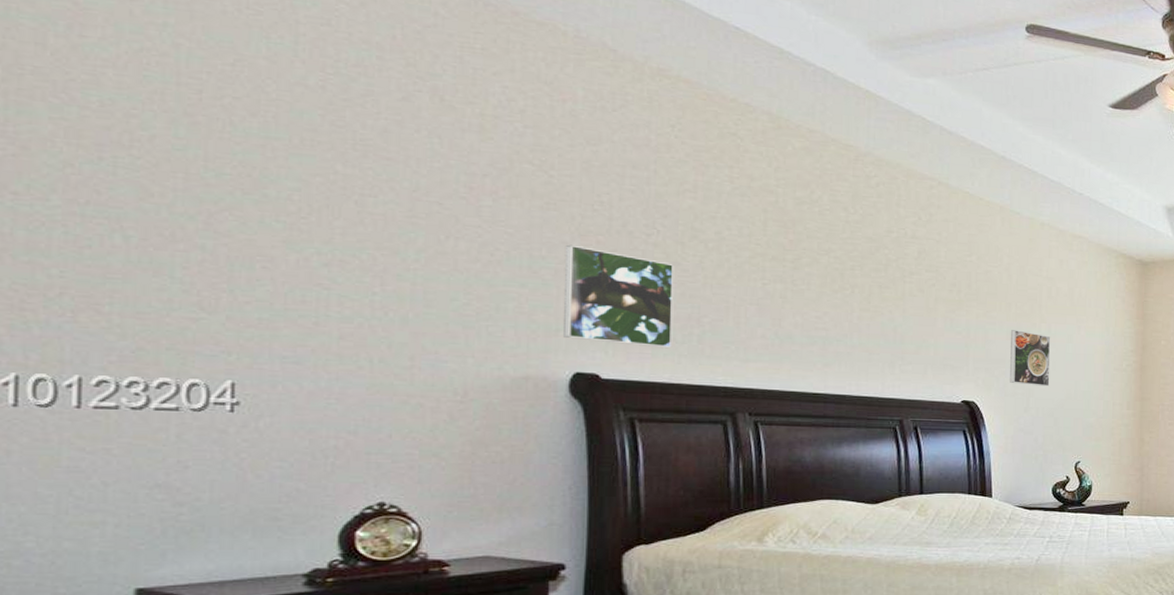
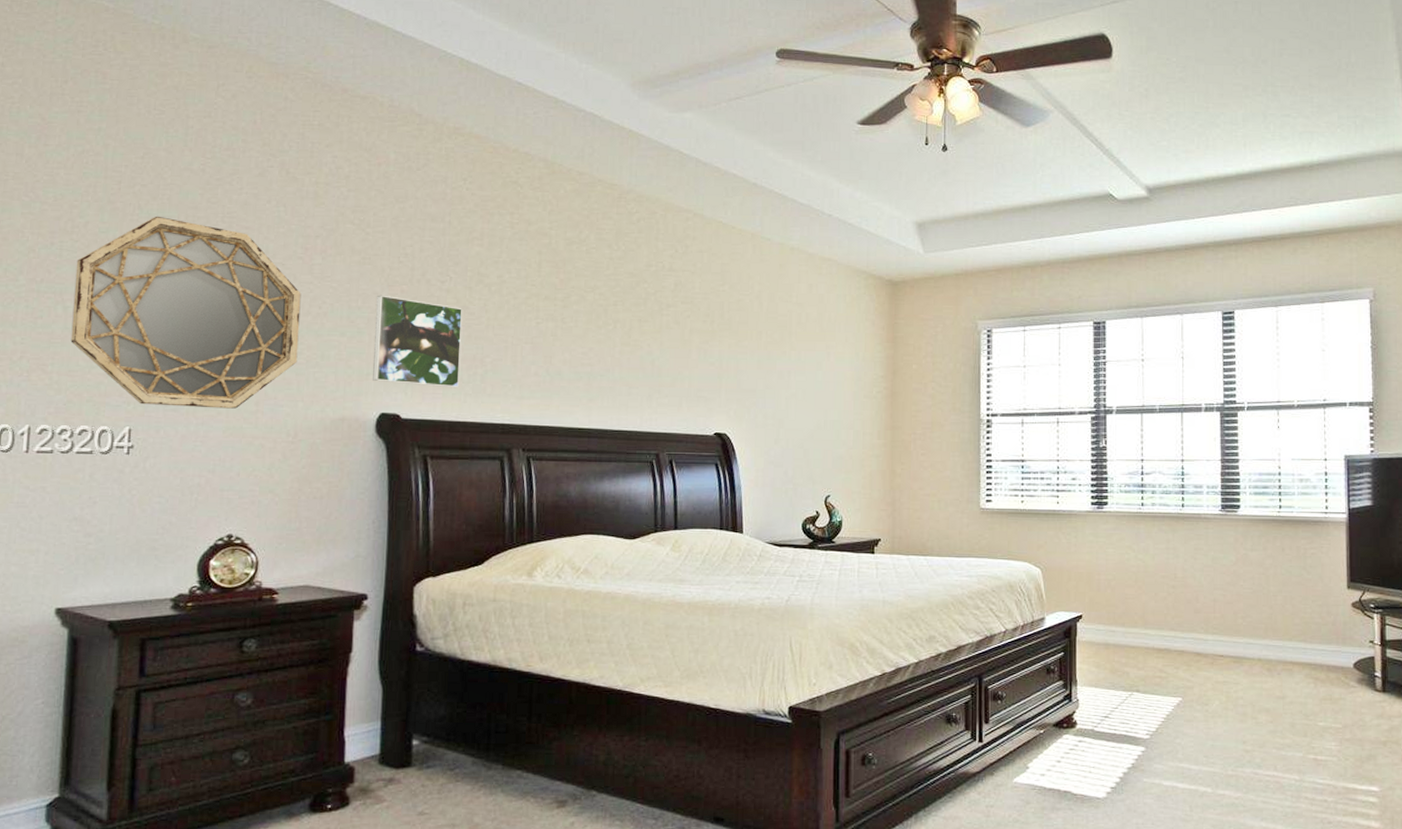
home mirror: none [137,136,466,363] -> present [70,216,301,409]
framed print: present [1010,330,1051,387] -> none [760,359,801,417]

